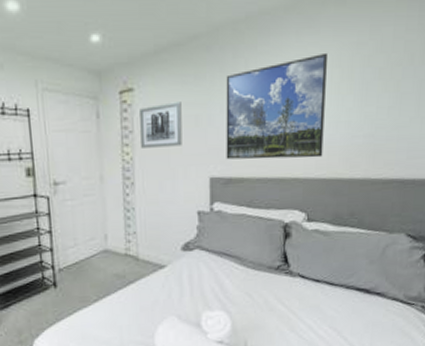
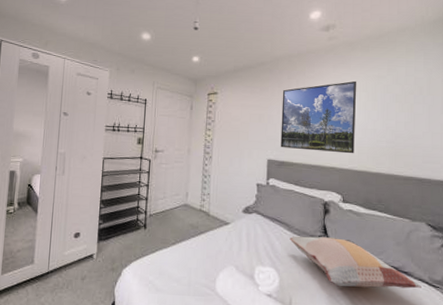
wall art: present [140,102,182,148] -> none [219,104,250,135]
decorative pillow: none [242,265,395,320] -> present [289,235,422,289]

